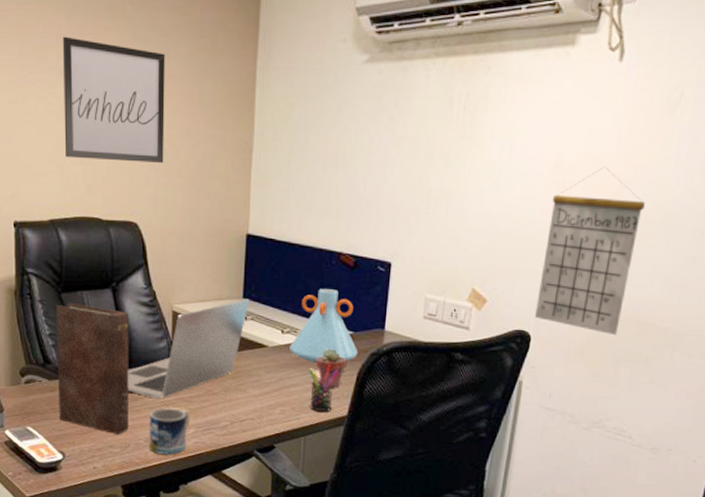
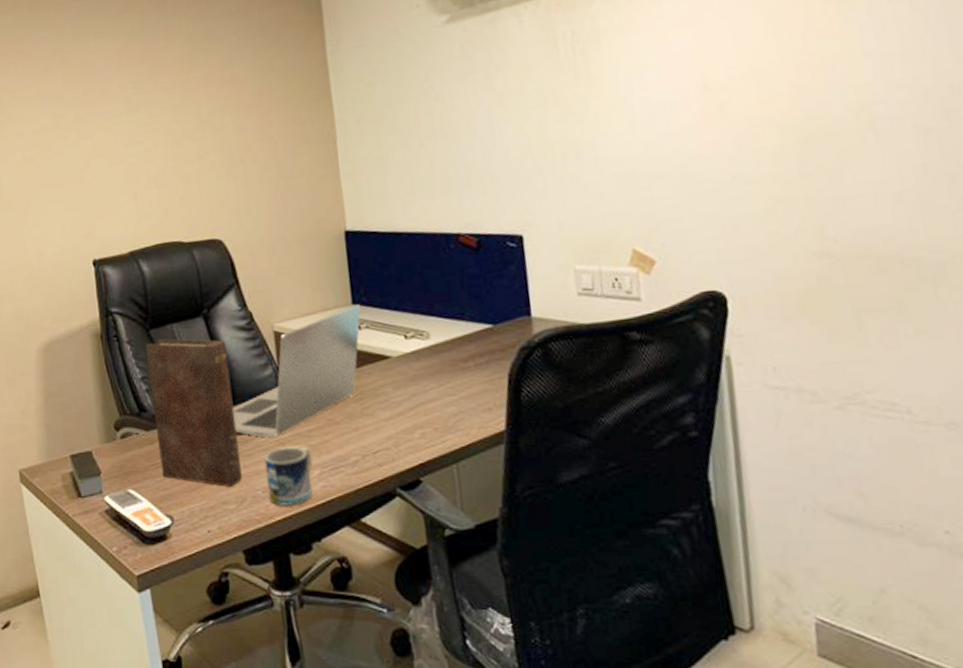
wall art: present [62,36,166,163] -> none [123,59,242,185]
vase: present [290,289,358,364] -> none [418,277,504,370]
pen holder: present [309,363,339,413] -> none [446,367,485,430]
potted succulent: present [316,348,346,387] -> none [452,348,492,396]
calendar: present [535,167,646,336] -> none [709,77,847,279]

